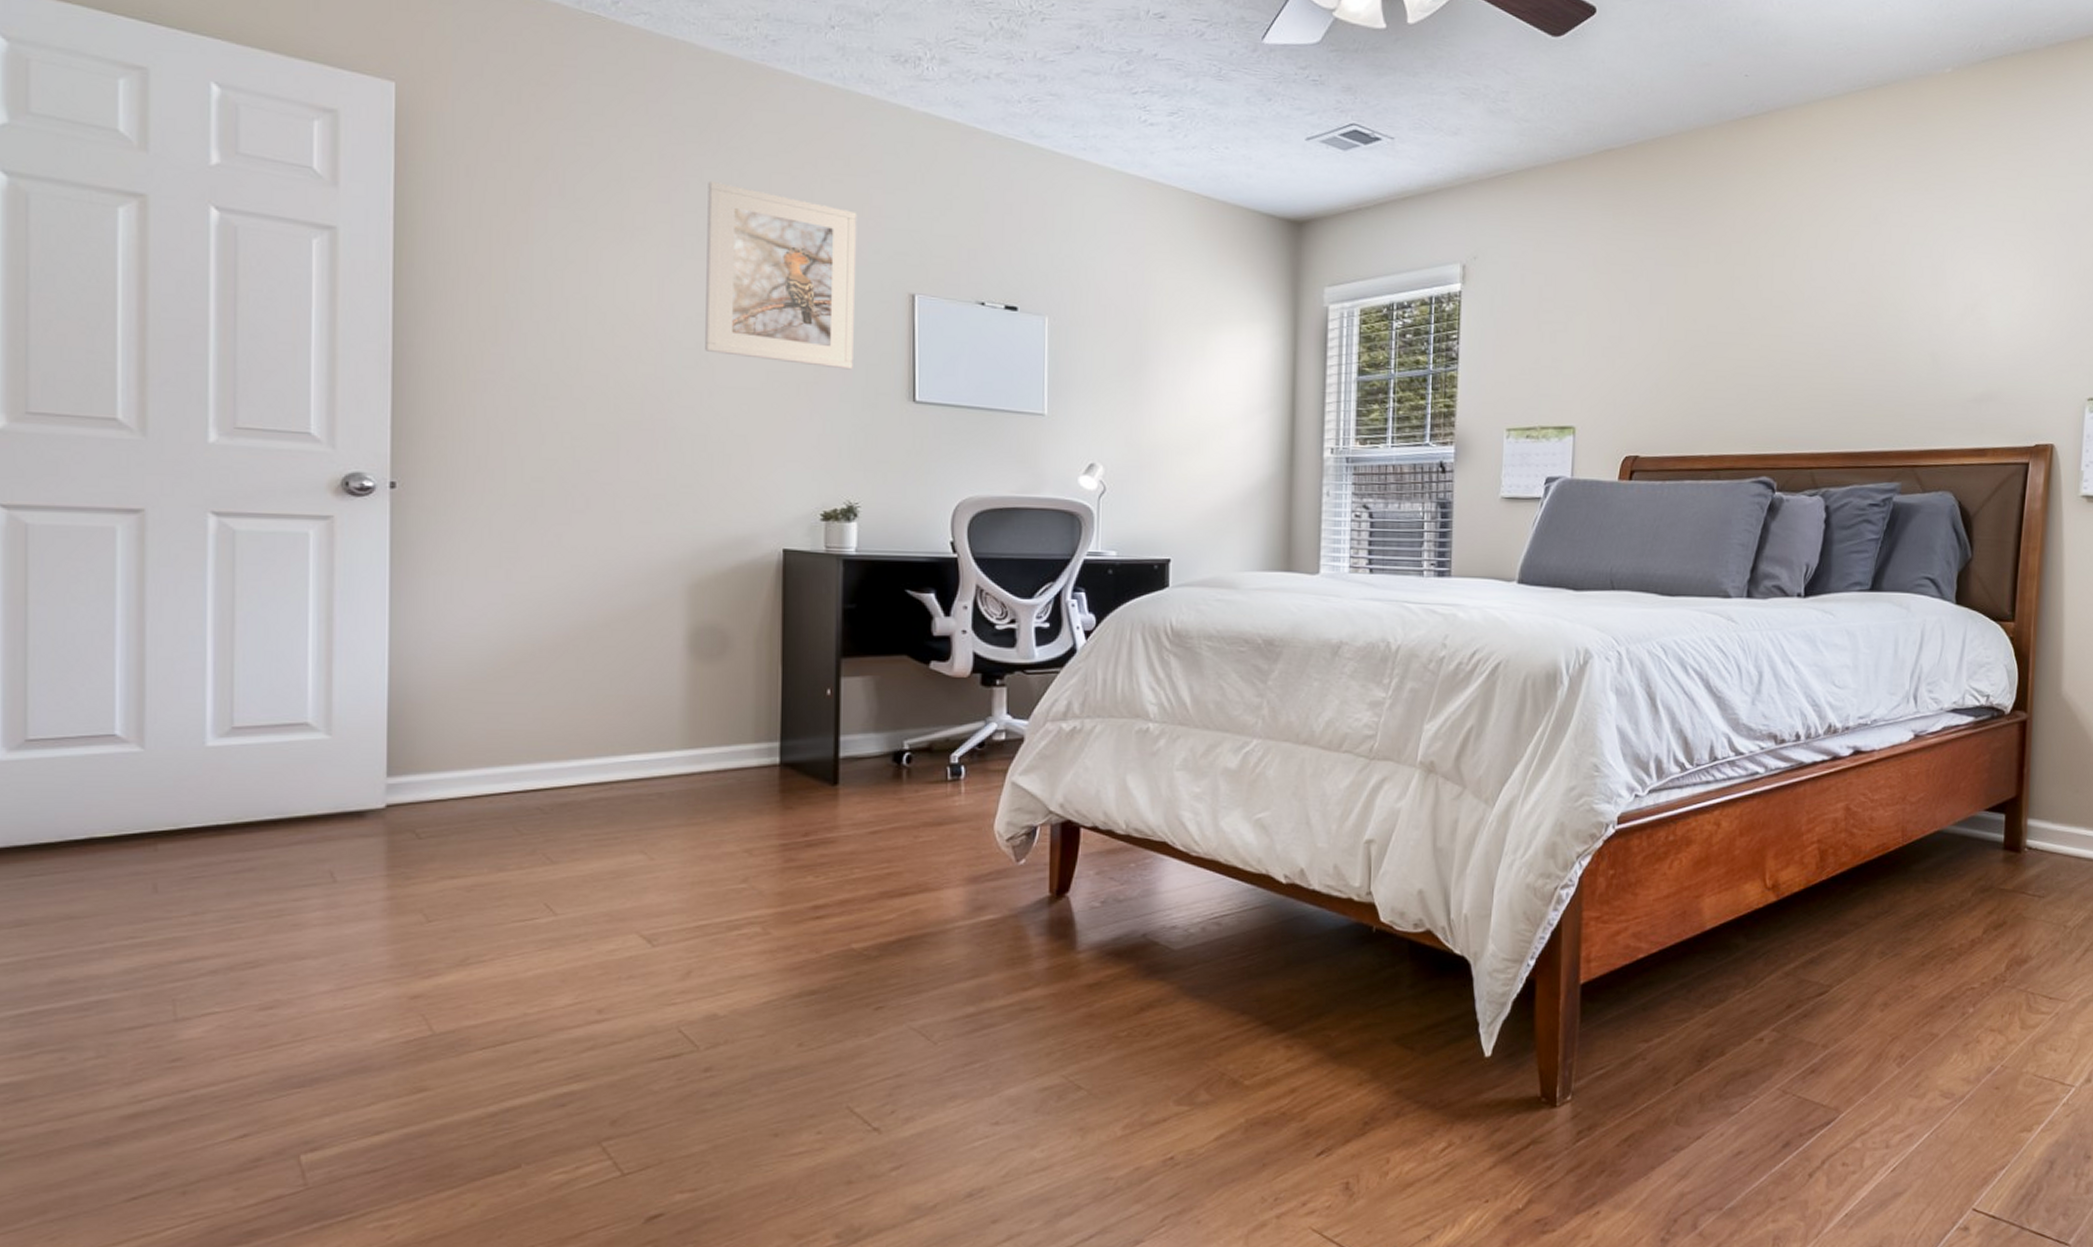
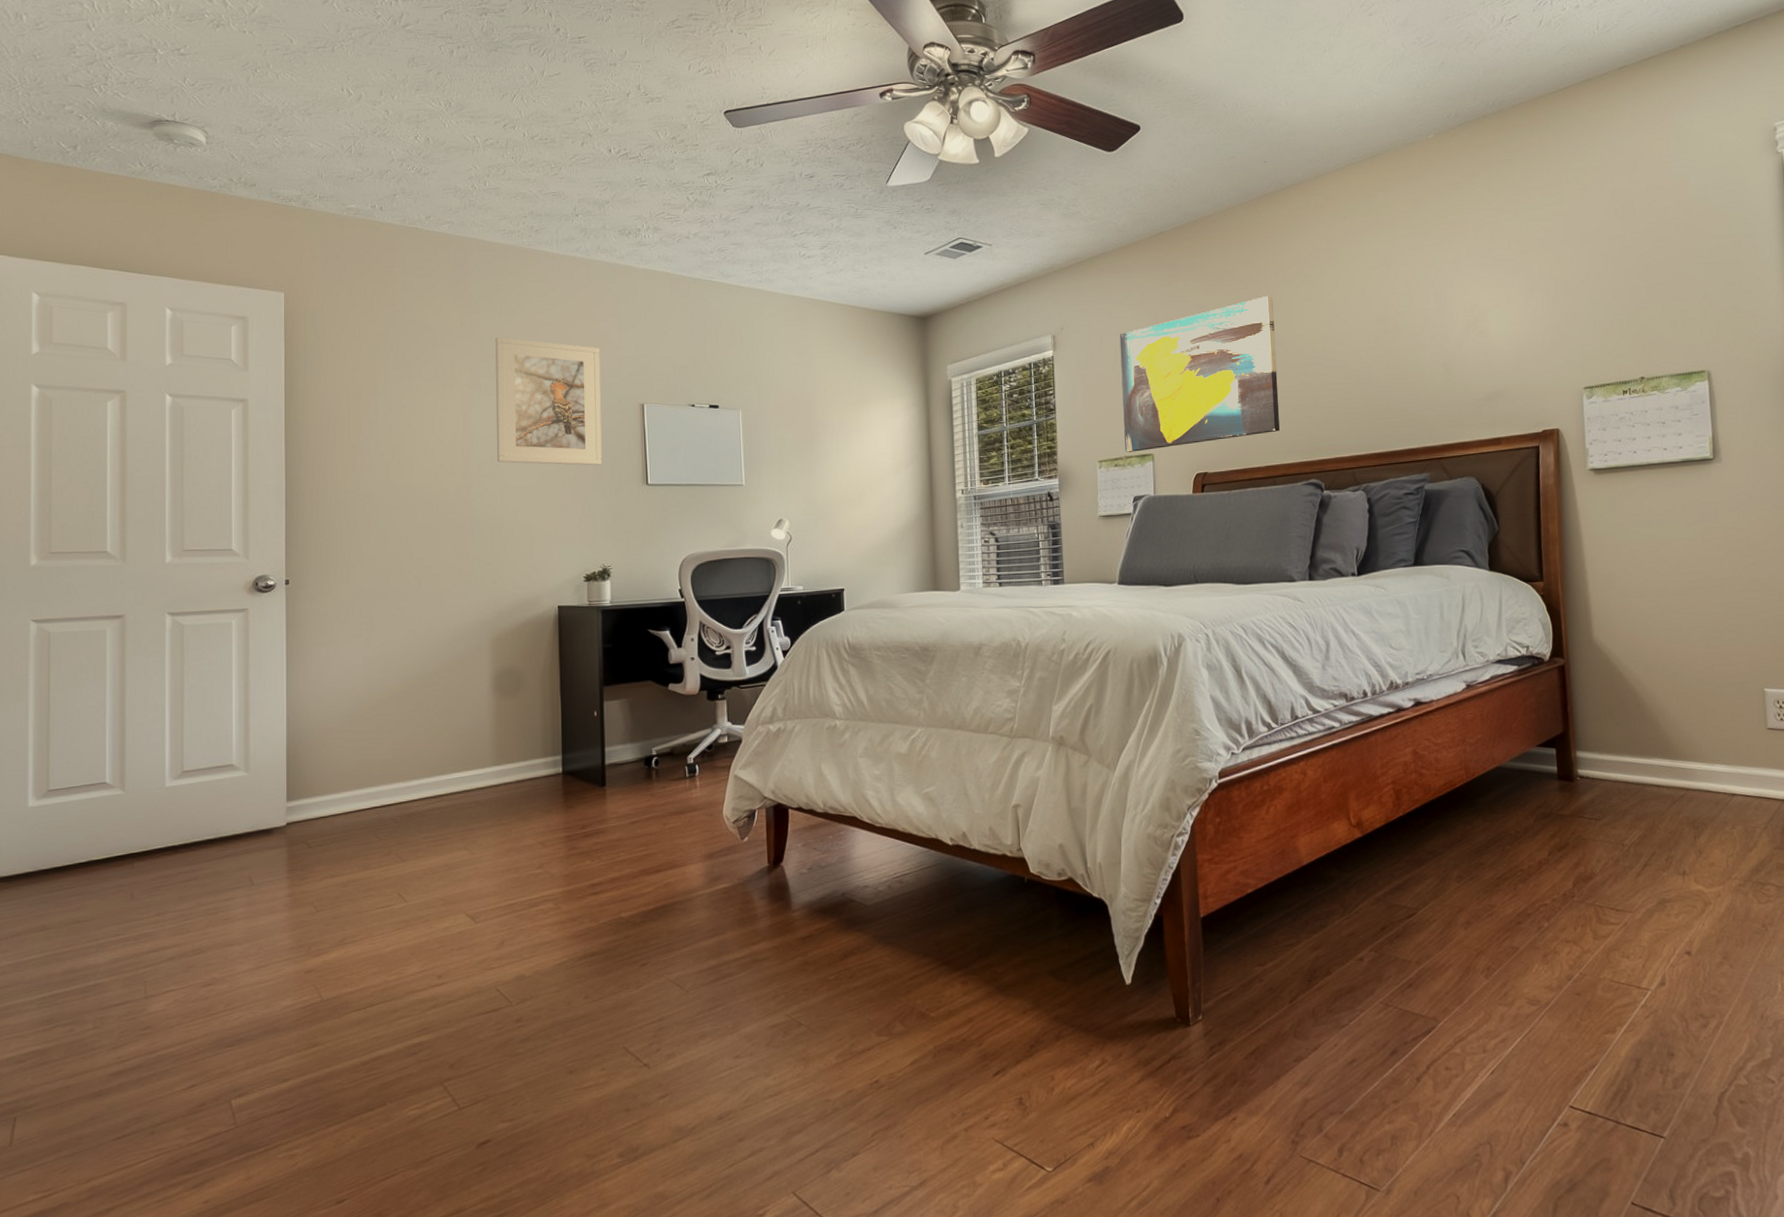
wall art: none [1541,245,1738,422] -> present [1119,296,1280,452]

